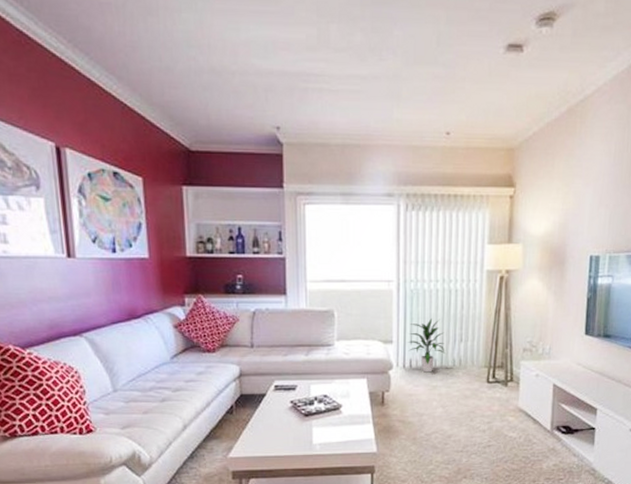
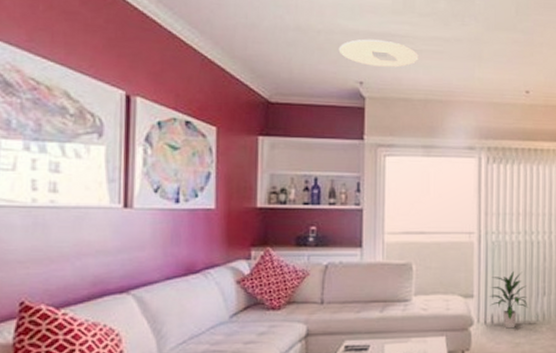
ceiling light: none [254,79,335,110] -> present [338,39,419,68]

